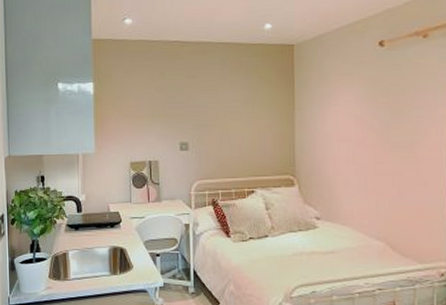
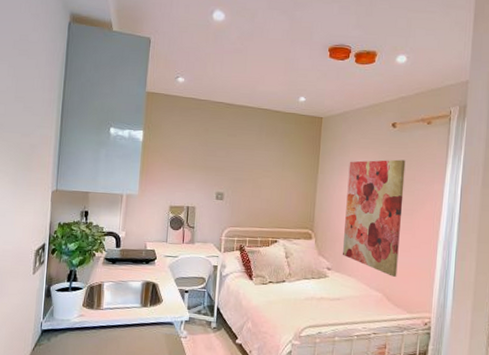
wall art: none [331,83,401,222] -> present [342,159,406,277]

